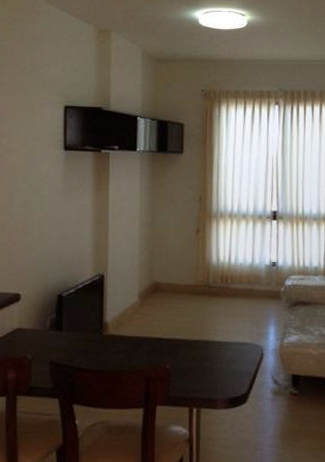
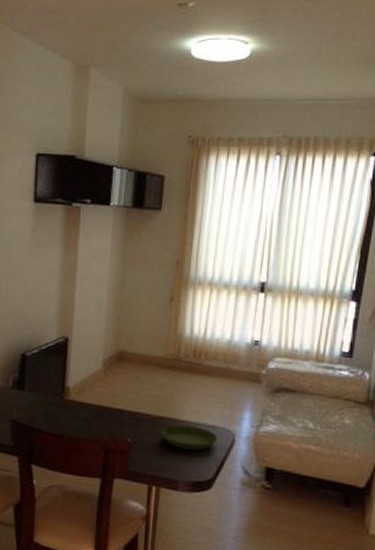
saucer: none [197,345,249,369] -> present [160,424,218,451]

